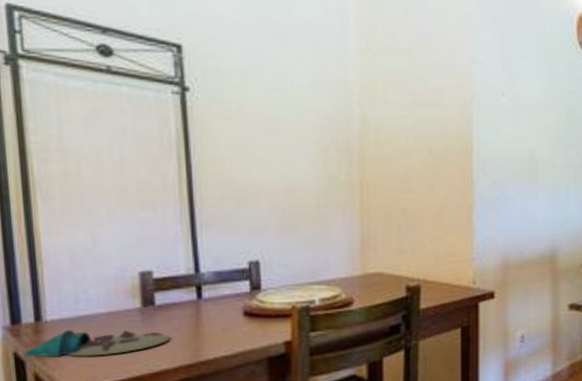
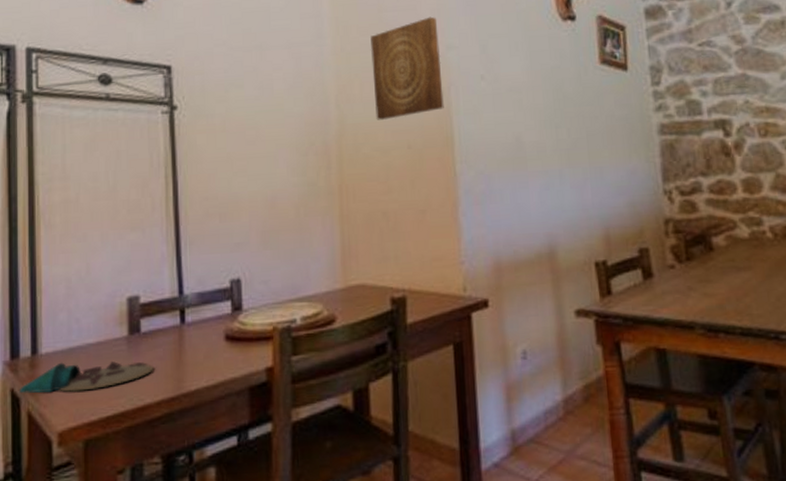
wall art: none [396,28,465,124] -> present [370,16,444,120]

